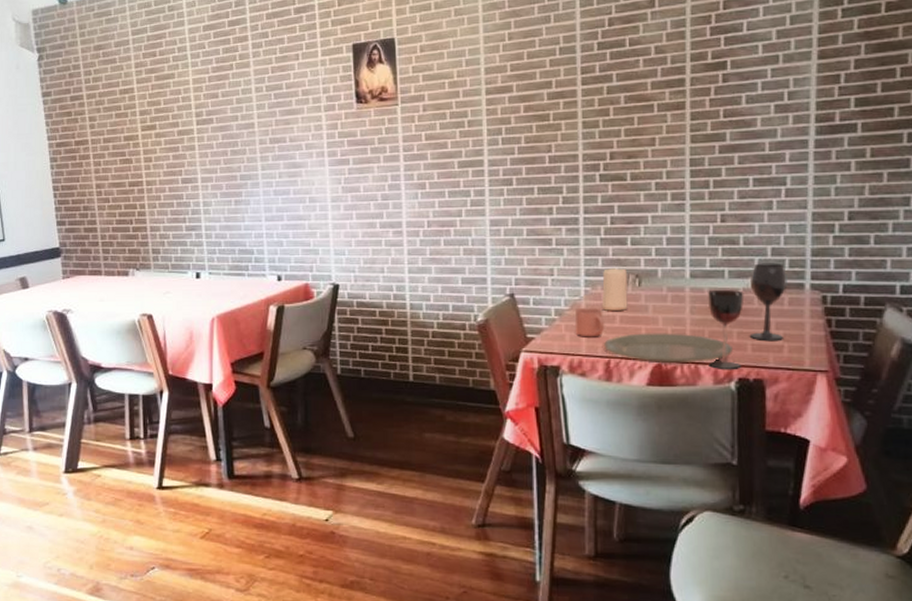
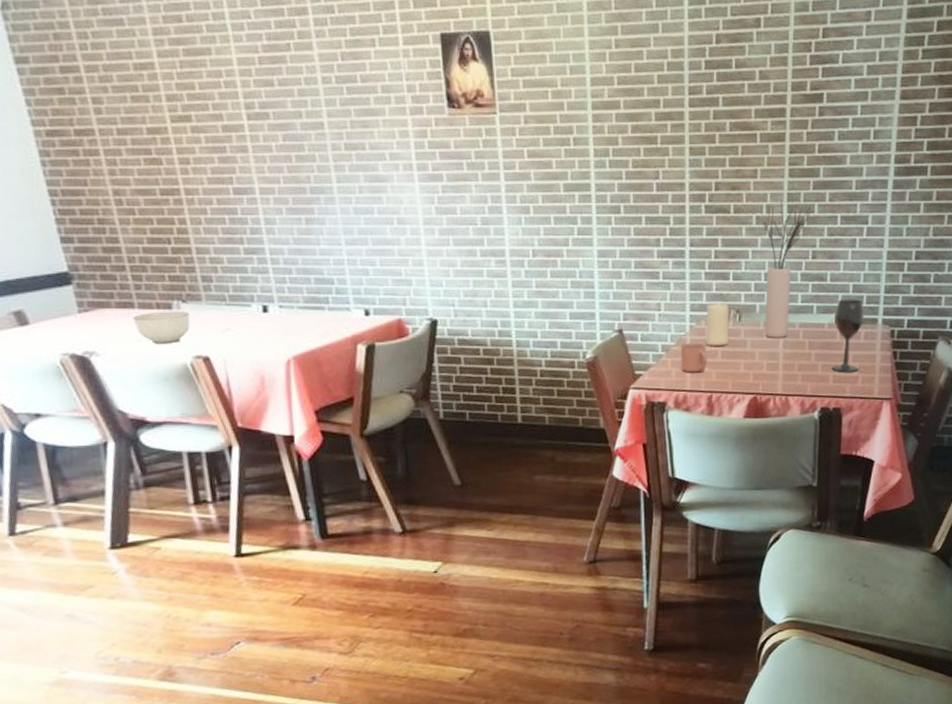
bowl: none [100,277,141,304] -> present [132,311,191,344]
plate: present [603,333,733,362] -> none [706,367,817,396]
vase: none [664,167,717,303] -> present [764,201,811,338]
wineglass: present [708,289,744,369] -> none [797,324,829,400]

